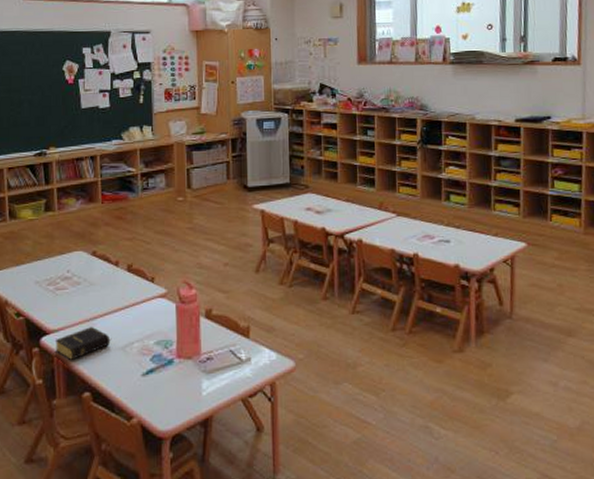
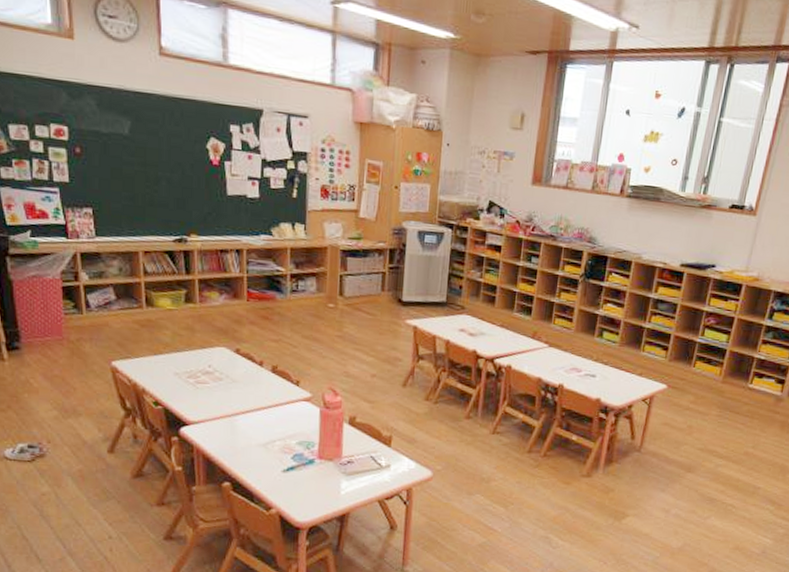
book: present [54,327,112,360] -> none [194,422,254,451]

